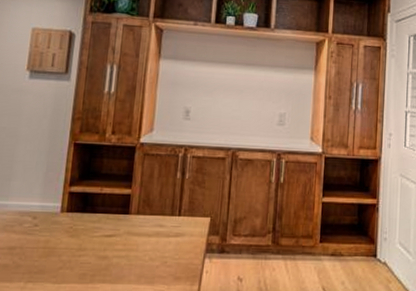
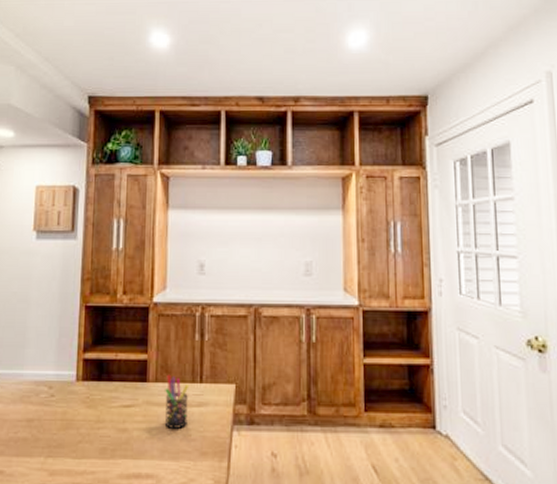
pen holder: none [143,207,169,256] -> present [164,374,189,429]

